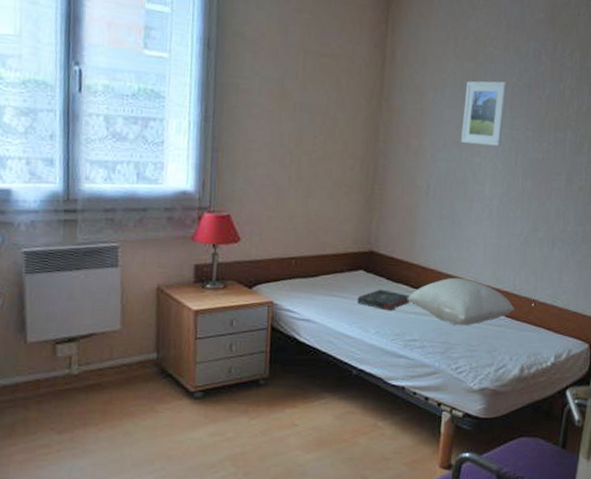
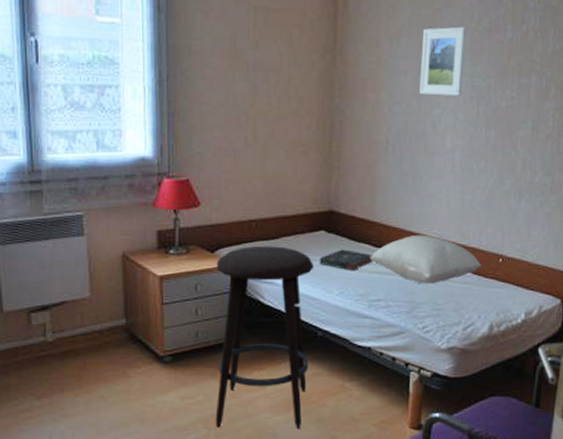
stool: none [244,283,352,467] -> present [215,245,315,429]

